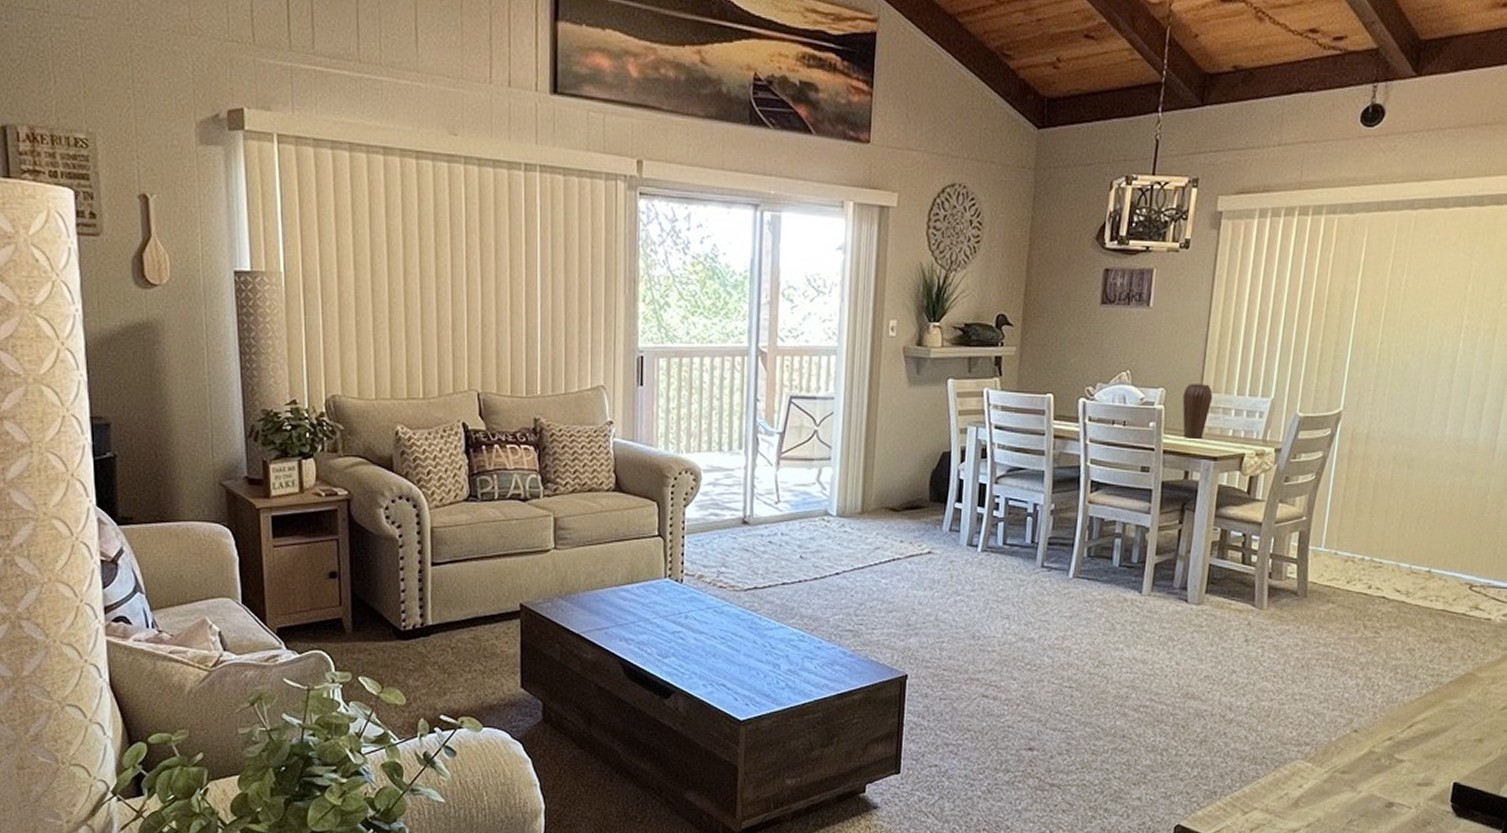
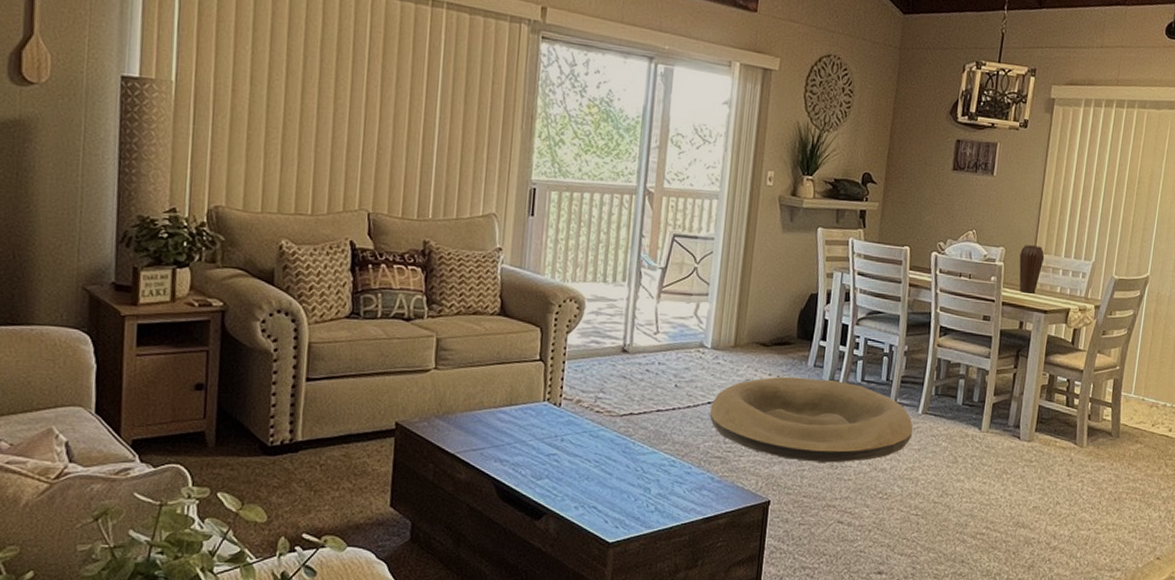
dog bed: none [838,543,1063,634] -> present [709,376,913,463]

